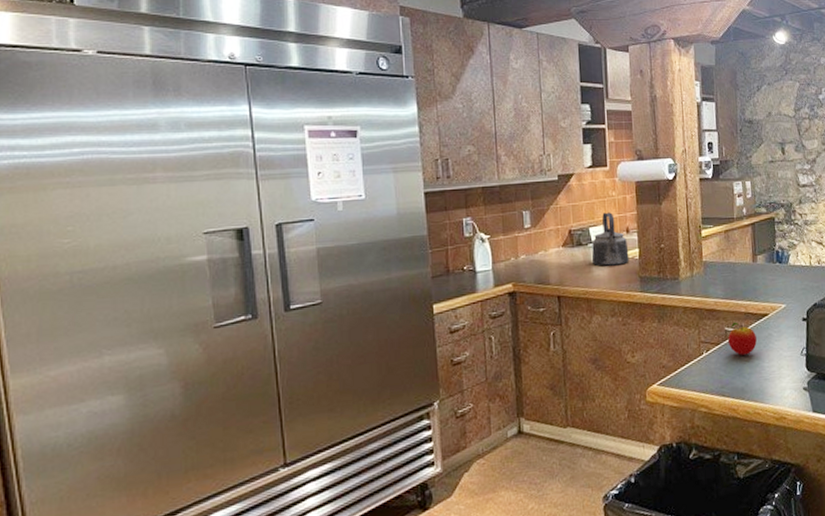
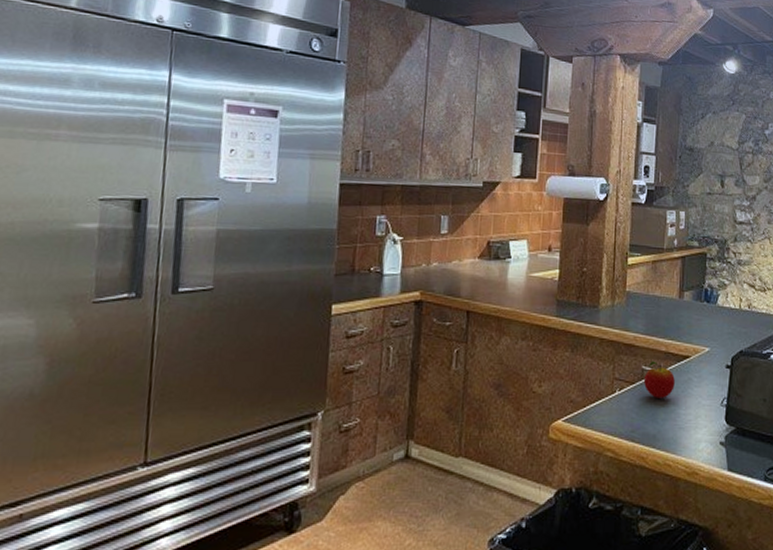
kettle: present [591,212,629,266] -> none [507,227,549,285]

